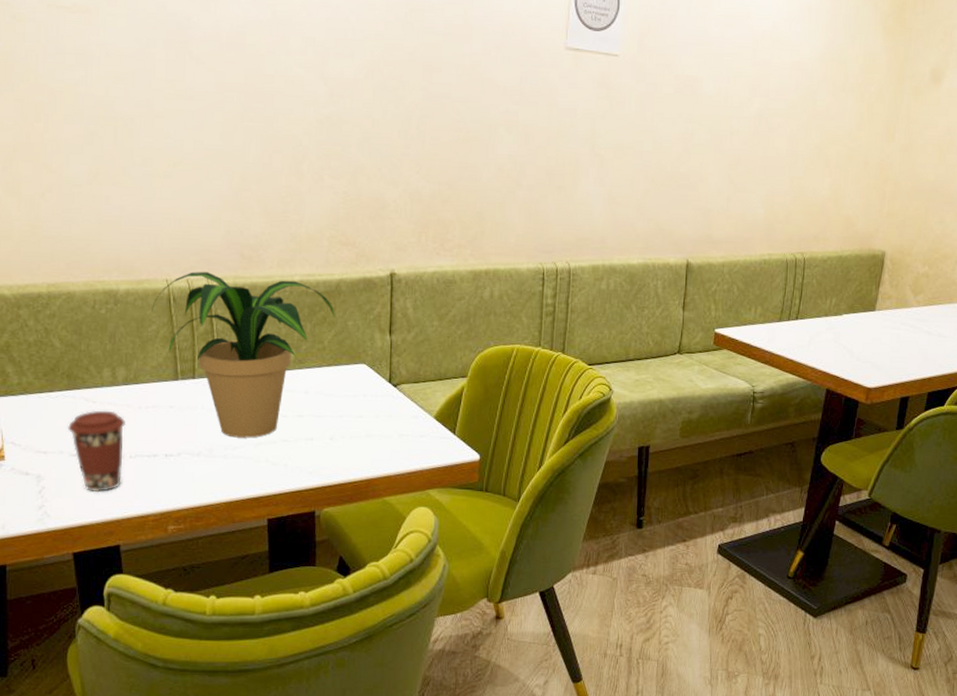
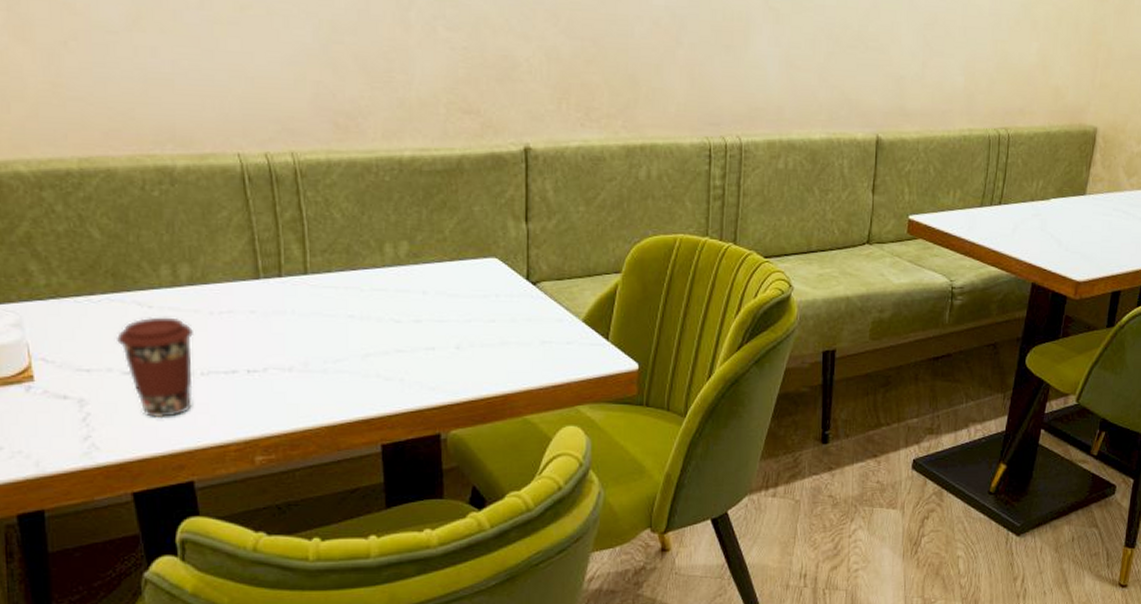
potted plant: present [152,271,335,438] -> none [220,143,457,349]

